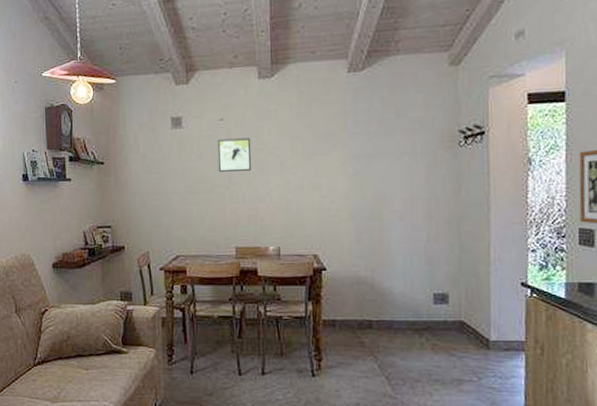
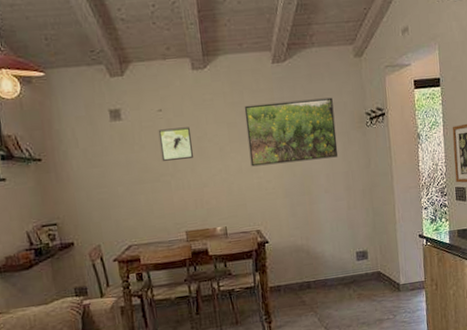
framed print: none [311,111,420,184] -> present [244,97,338,167]

